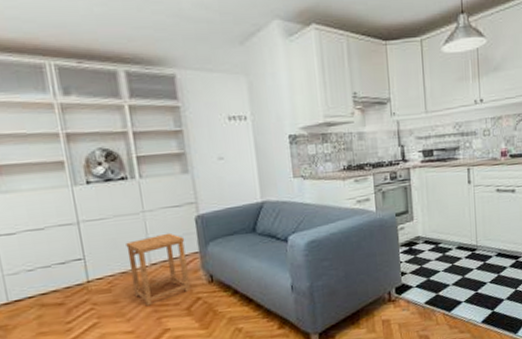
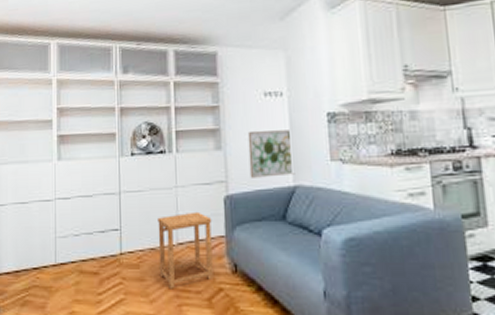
wall art: none [214,152,263,198] -> present [247,130,295,178]

